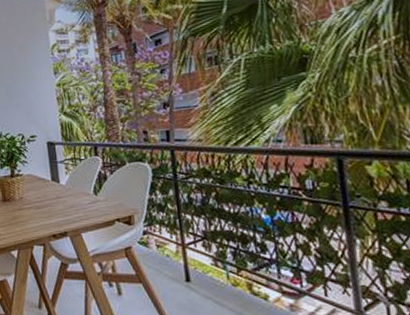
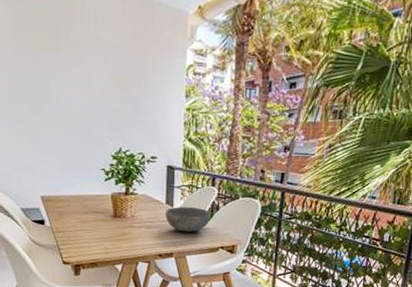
bowl: none [53,180,100,208] -> present [165,207,211,233]

